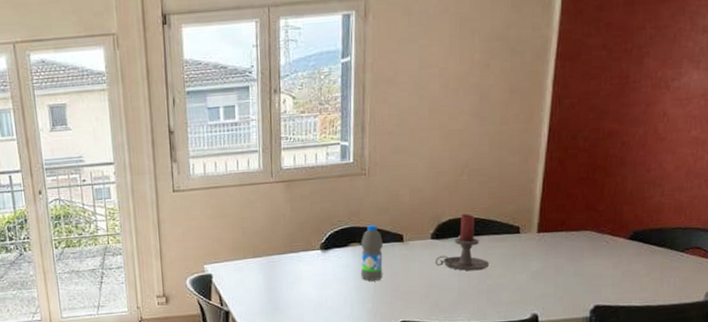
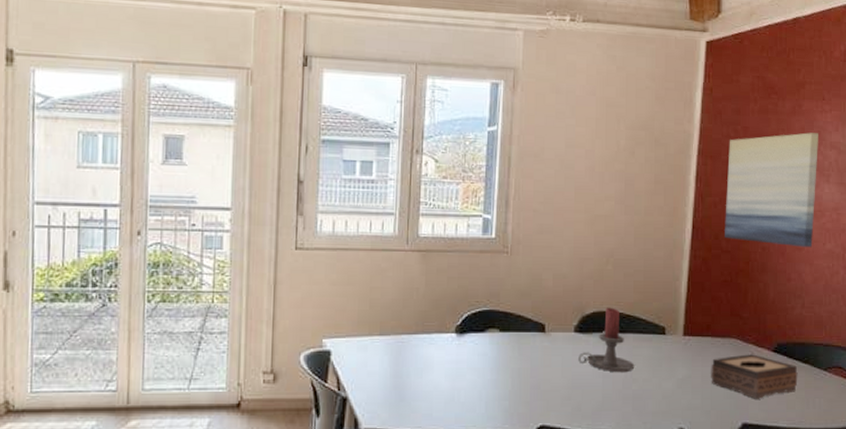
water bottle: present [360,225,383,282] -> none [497,310,523,376]
tissue box: none [564,243,653,284] -> present [711,354,798,399]
wall art: none [582,18,690,138] -> present [725,132,818,248]

